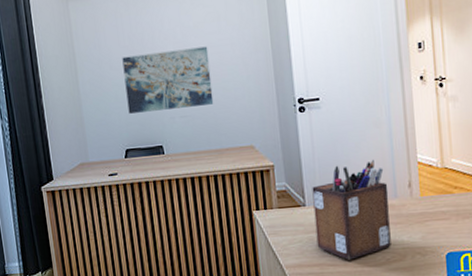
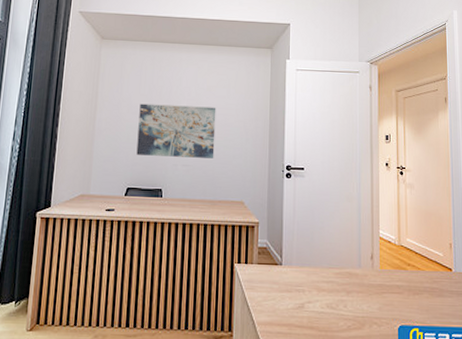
desk organizer: present [312,160,391,260] -> none [288,230,354,323]

